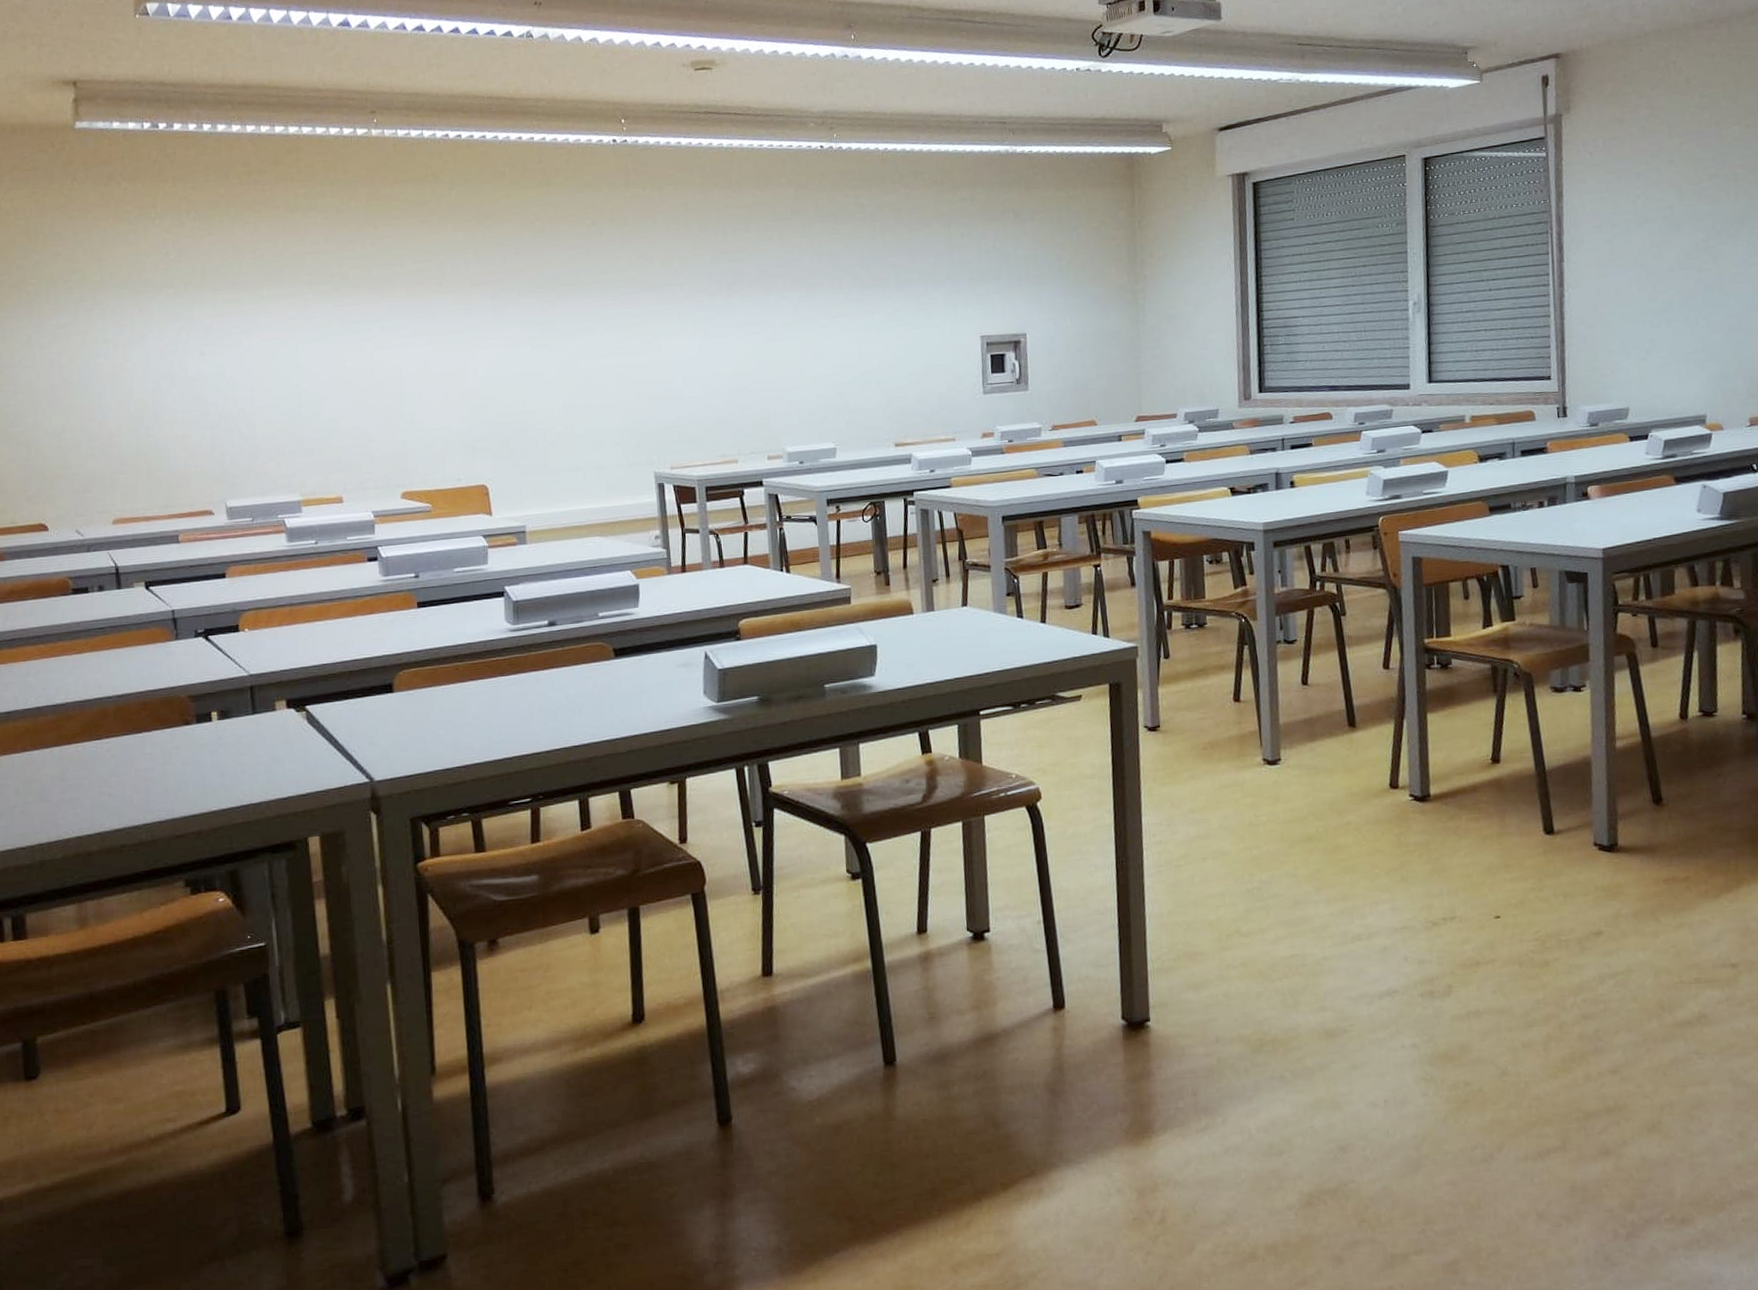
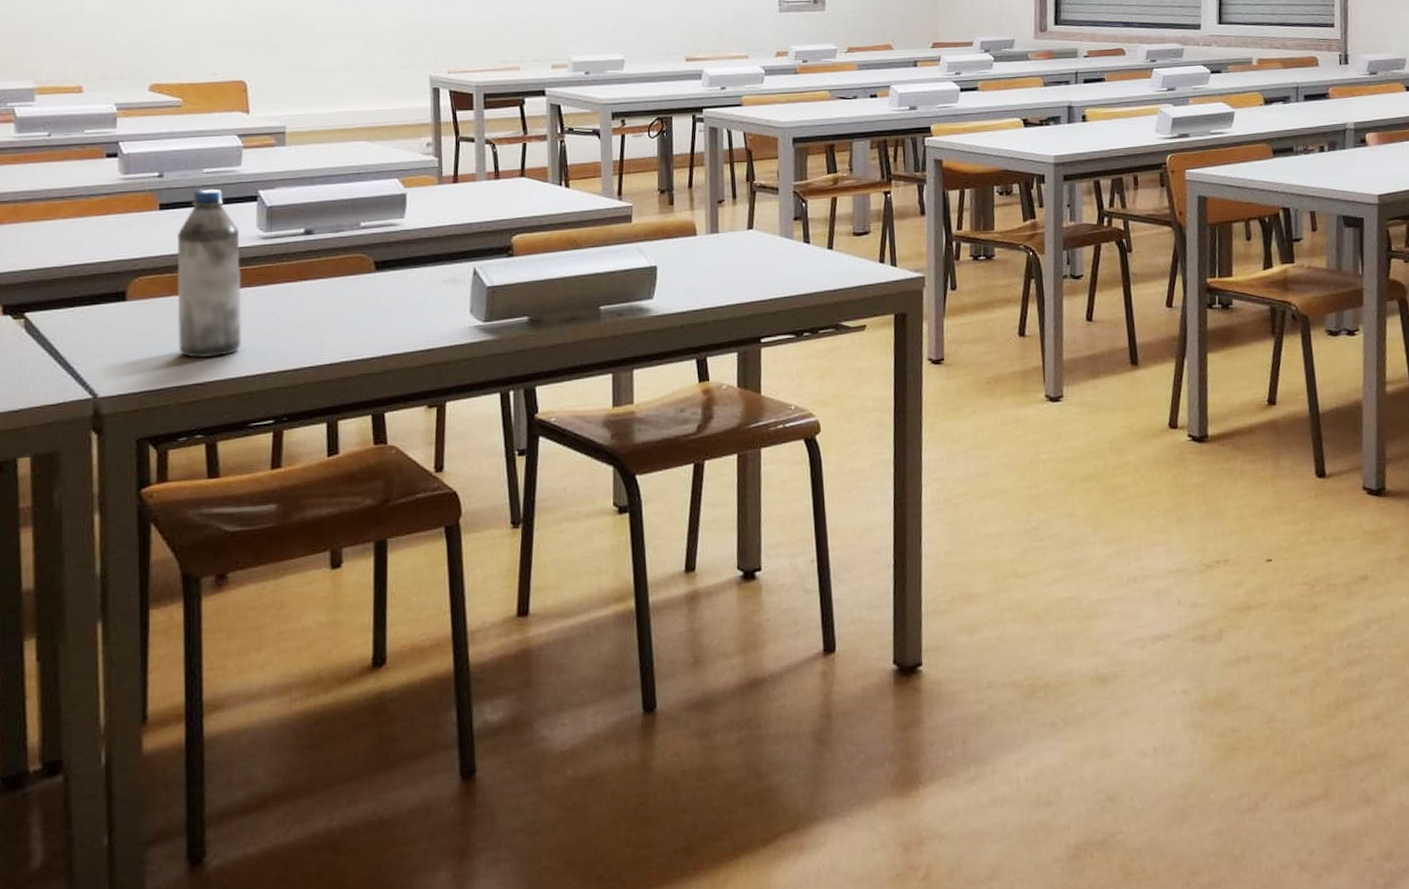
water bottle: none [434,586,498,743] -> present [177,188,242,359]

